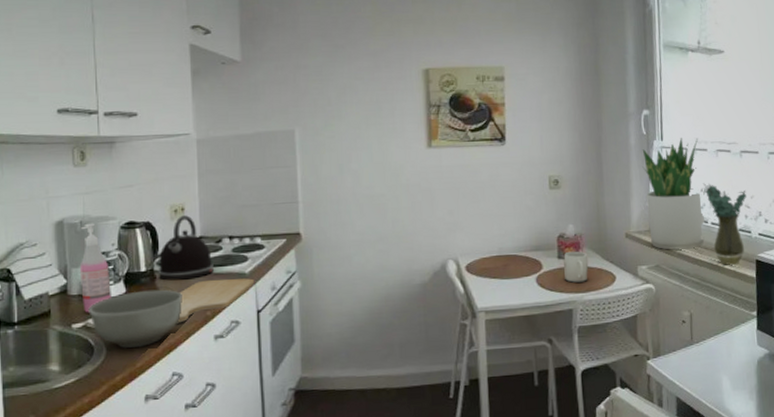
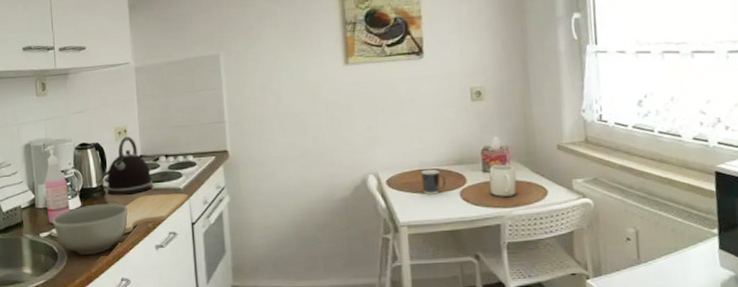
mug: none [500,255,523,281] -> present [421,169,446,195]
planter: present [642,138,706,251] -> none [573,40,651,163]
vase: present [702,183,747,265] -> none [646,88,701,178]

